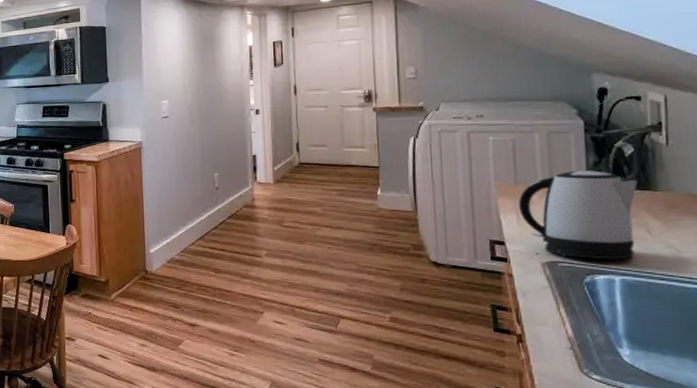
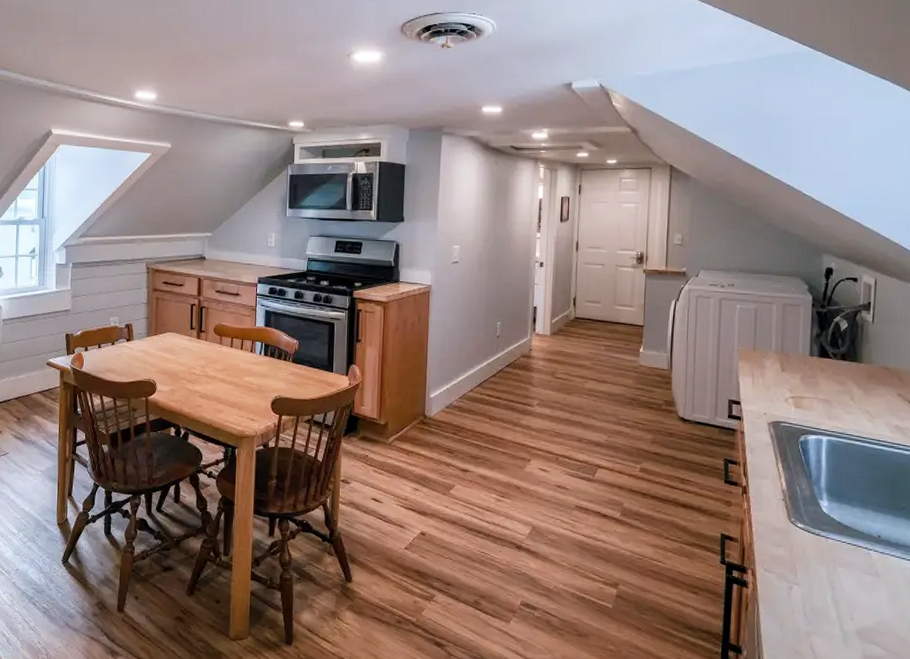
kettle: present [519,170,638,260] -> none [755,341,848,423]

